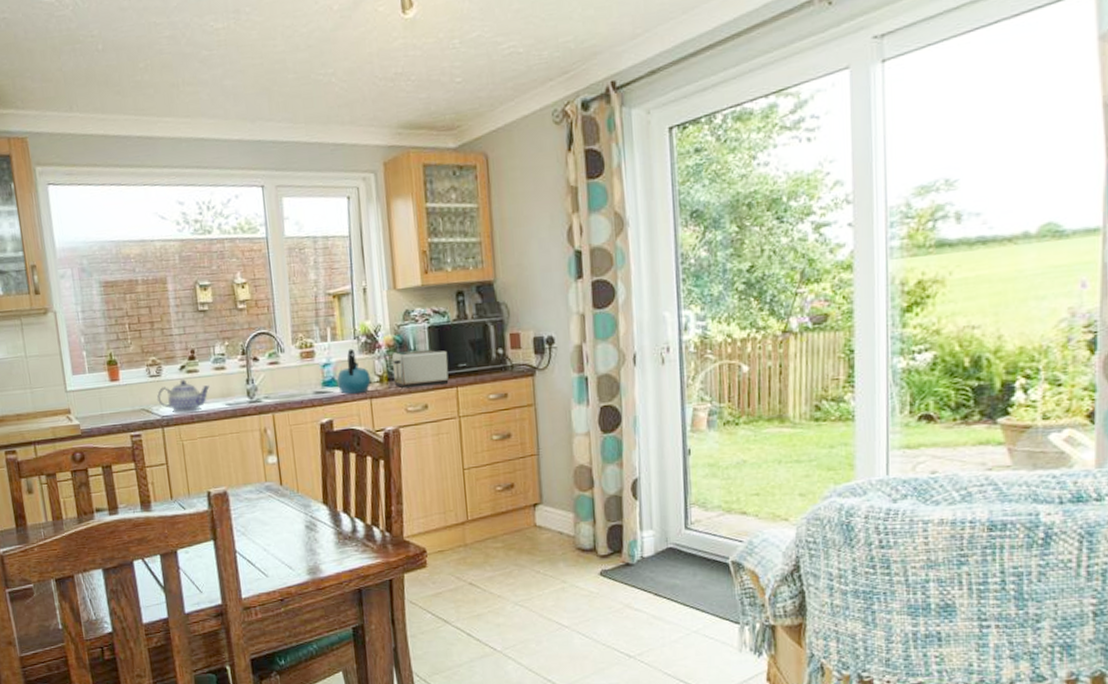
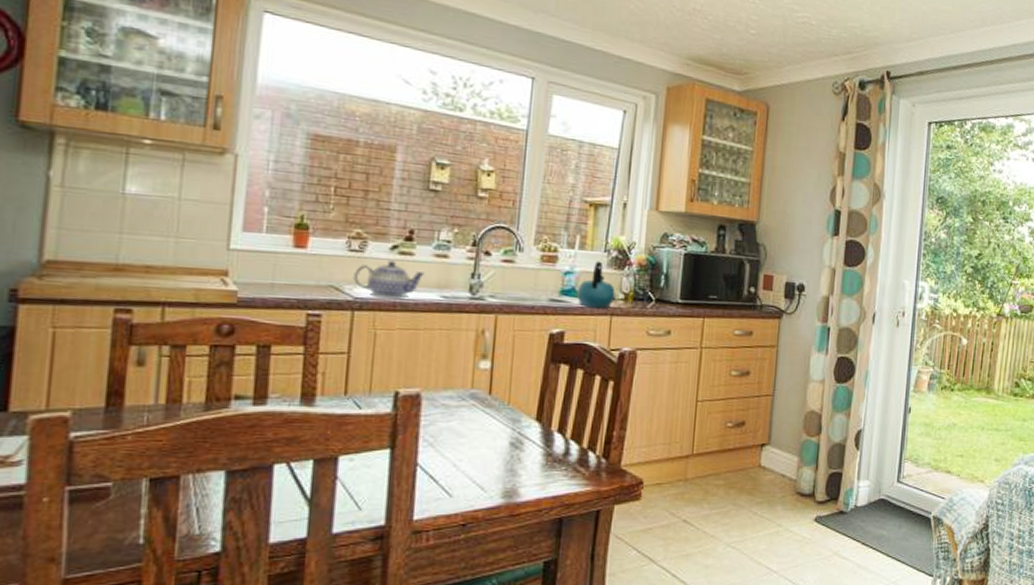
toaster: present [392,348,449,389] -> none [639,273,700,314]

